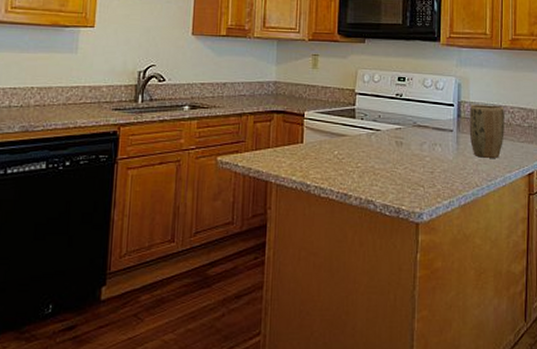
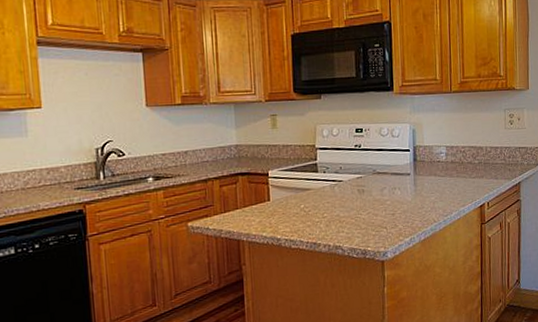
plant pot: present [469,104,505,158] -> none [424,146,457,196]

